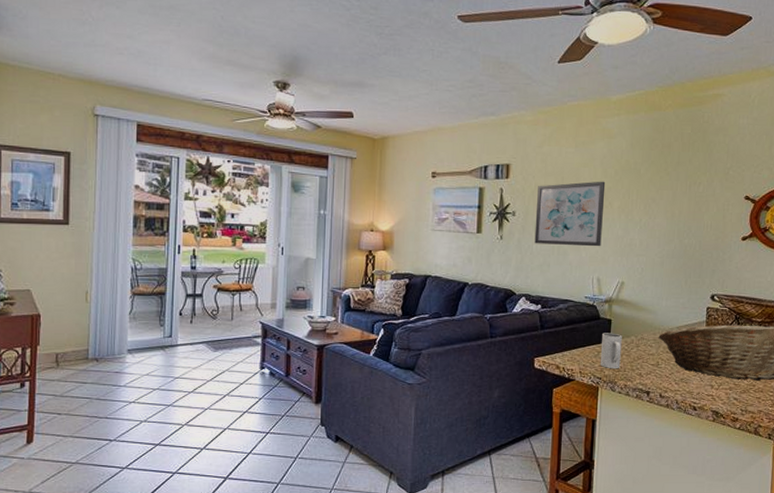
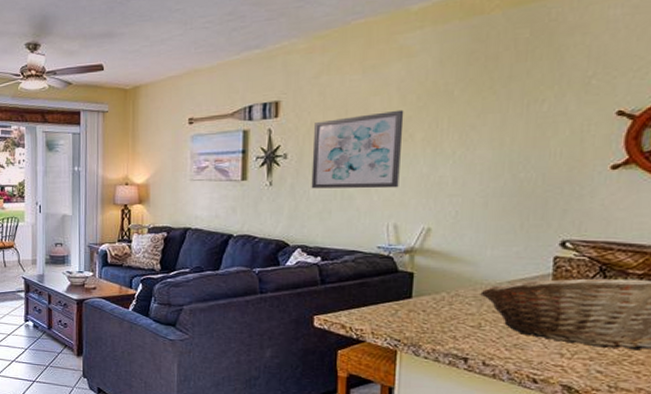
mug: present [600,333,622,369] -> none [398,288,429,331]

